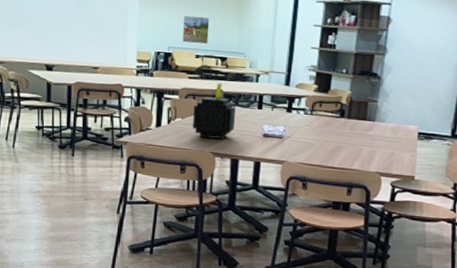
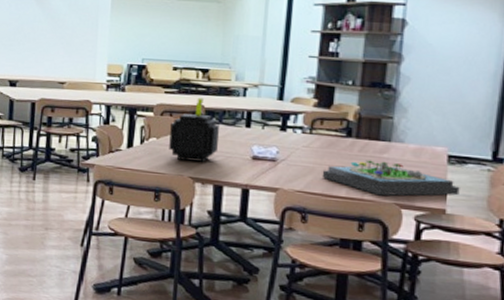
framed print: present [182,15,210,45] -> none [158,24,190,56]
board game: none [319,136,426,166] -> present [322,160,460,196]

